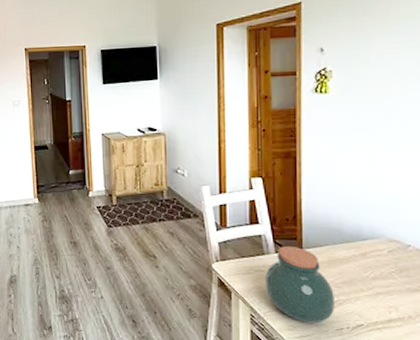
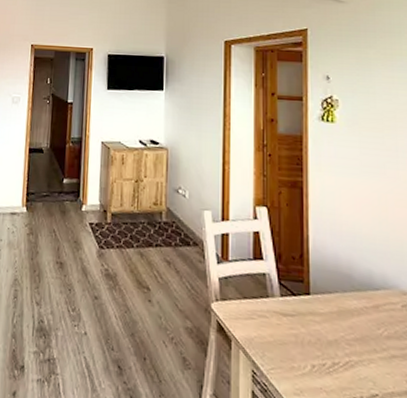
jar: present [264,245,336,324] -> none [268,288,347,389]

